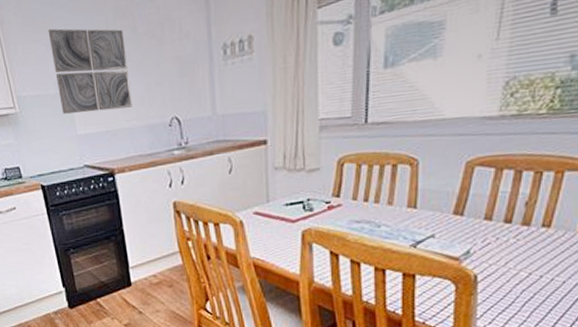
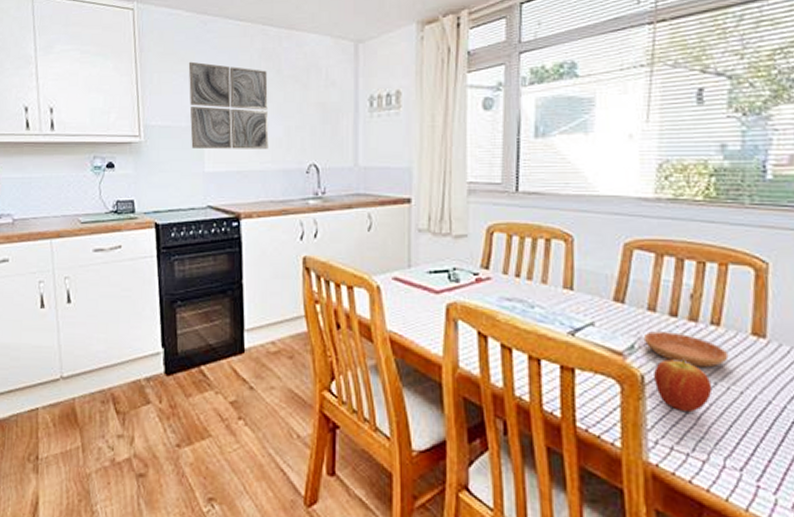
saucer: none [478,236,556,265] -> present [643,331,729,368]
fruit: none [486,259,538,302] -> present [654,359,713,413]

